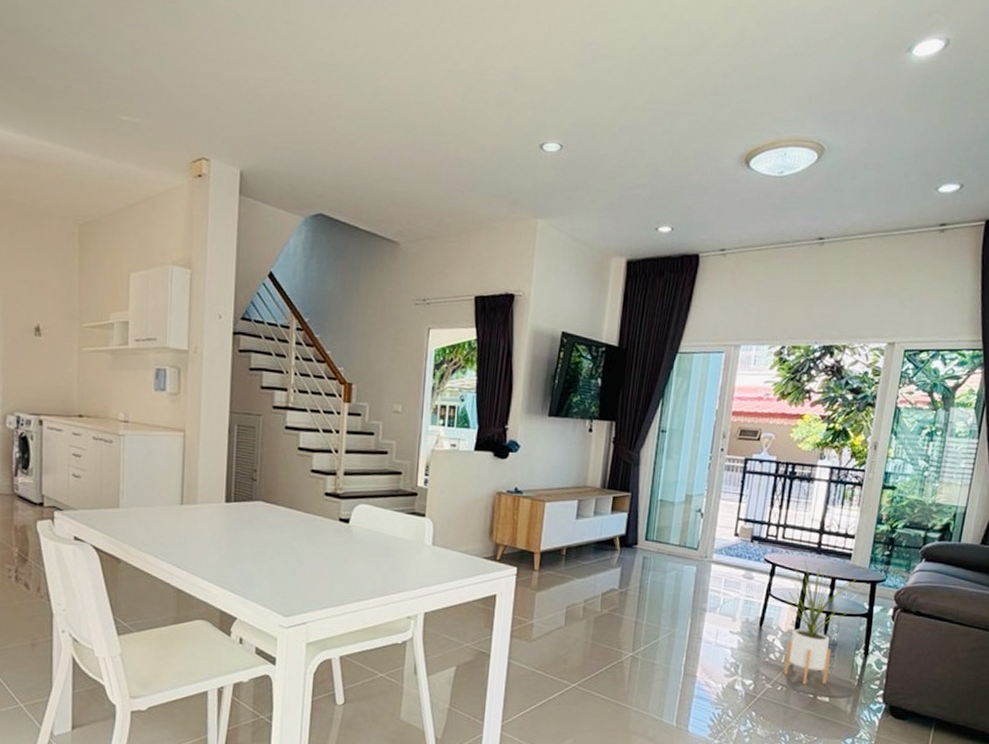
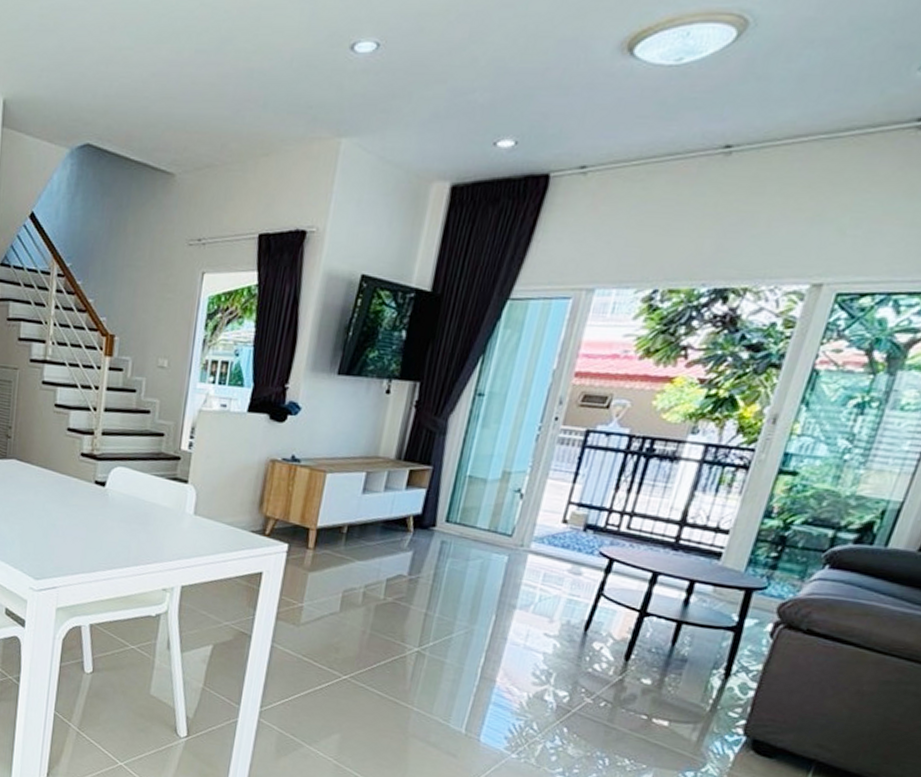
house plant: present [781,559,857,684] -> none [610,556,726,706]

